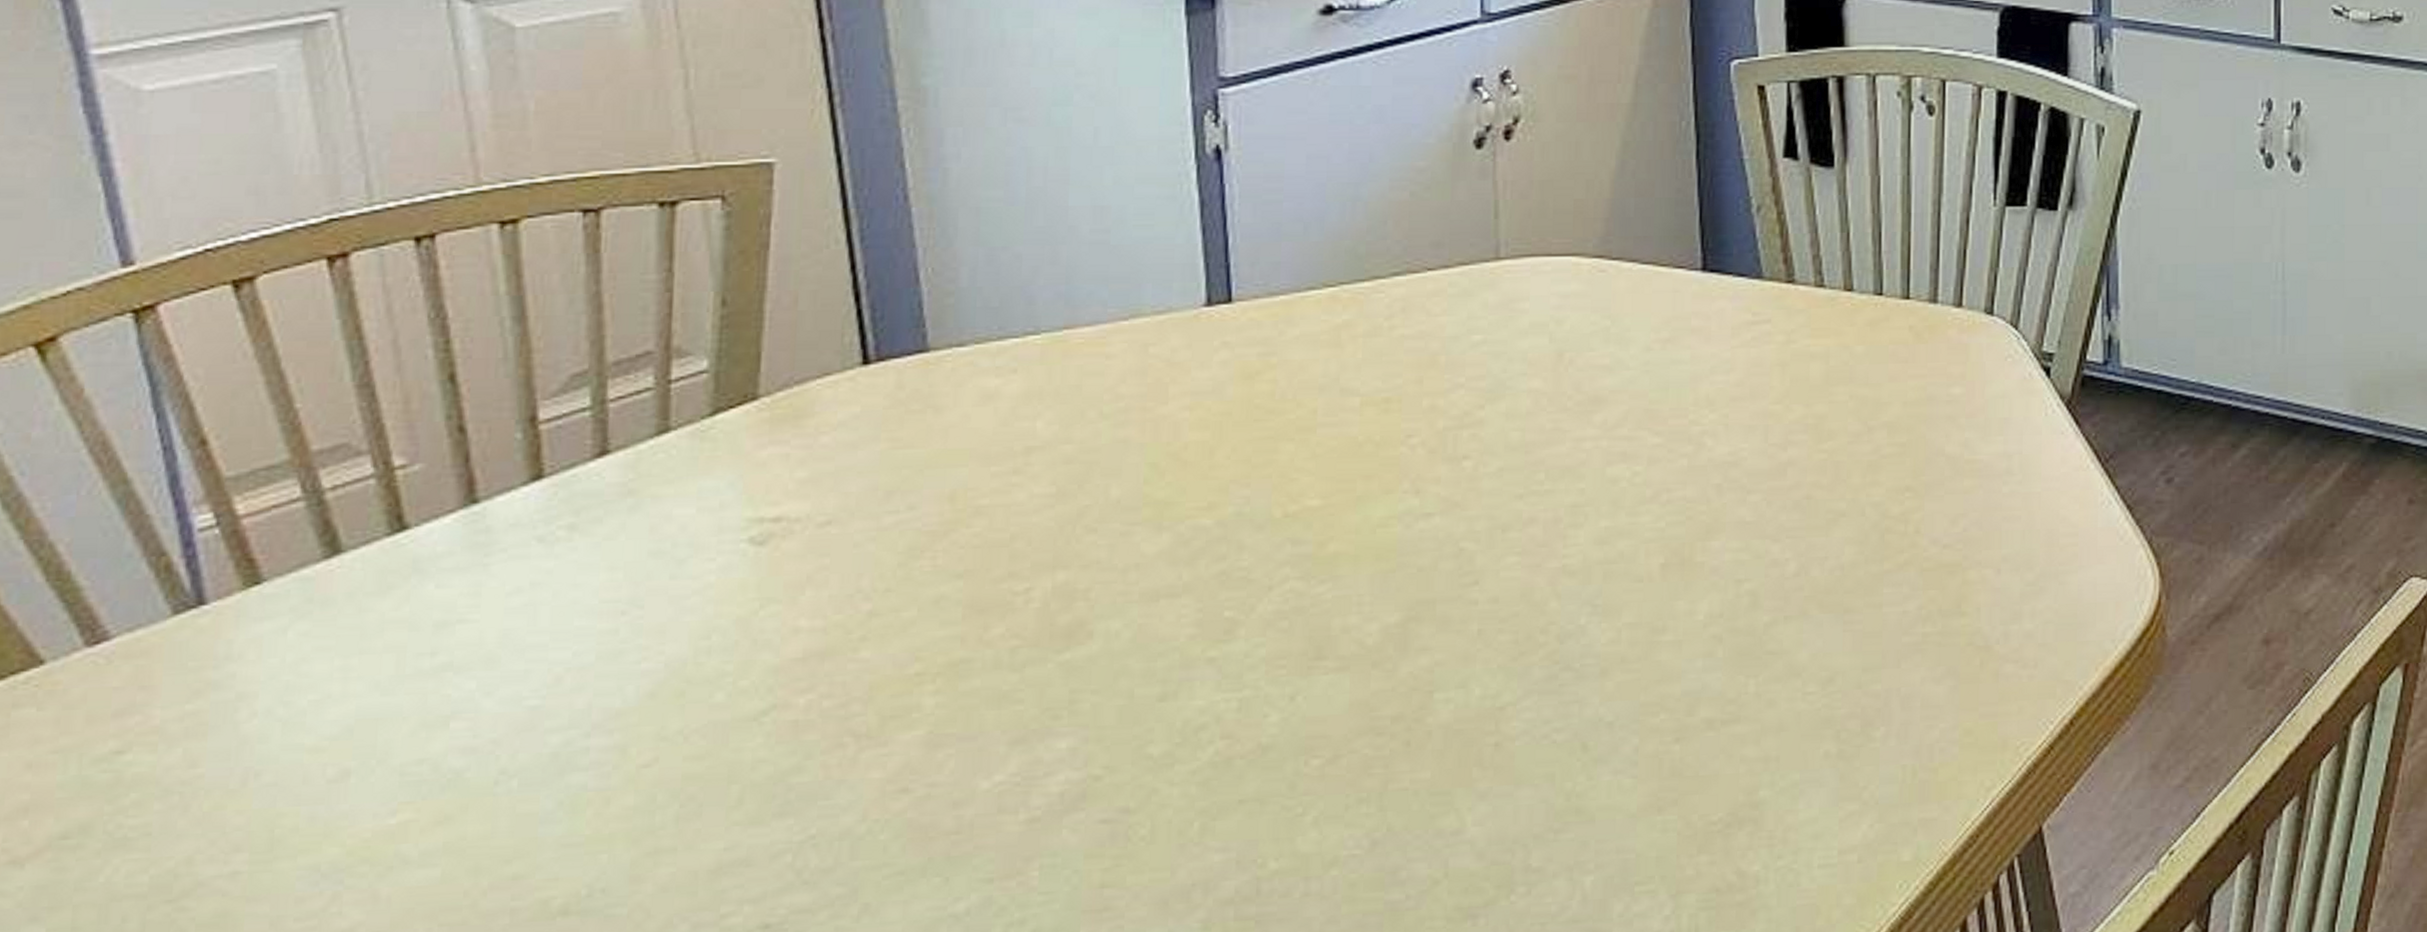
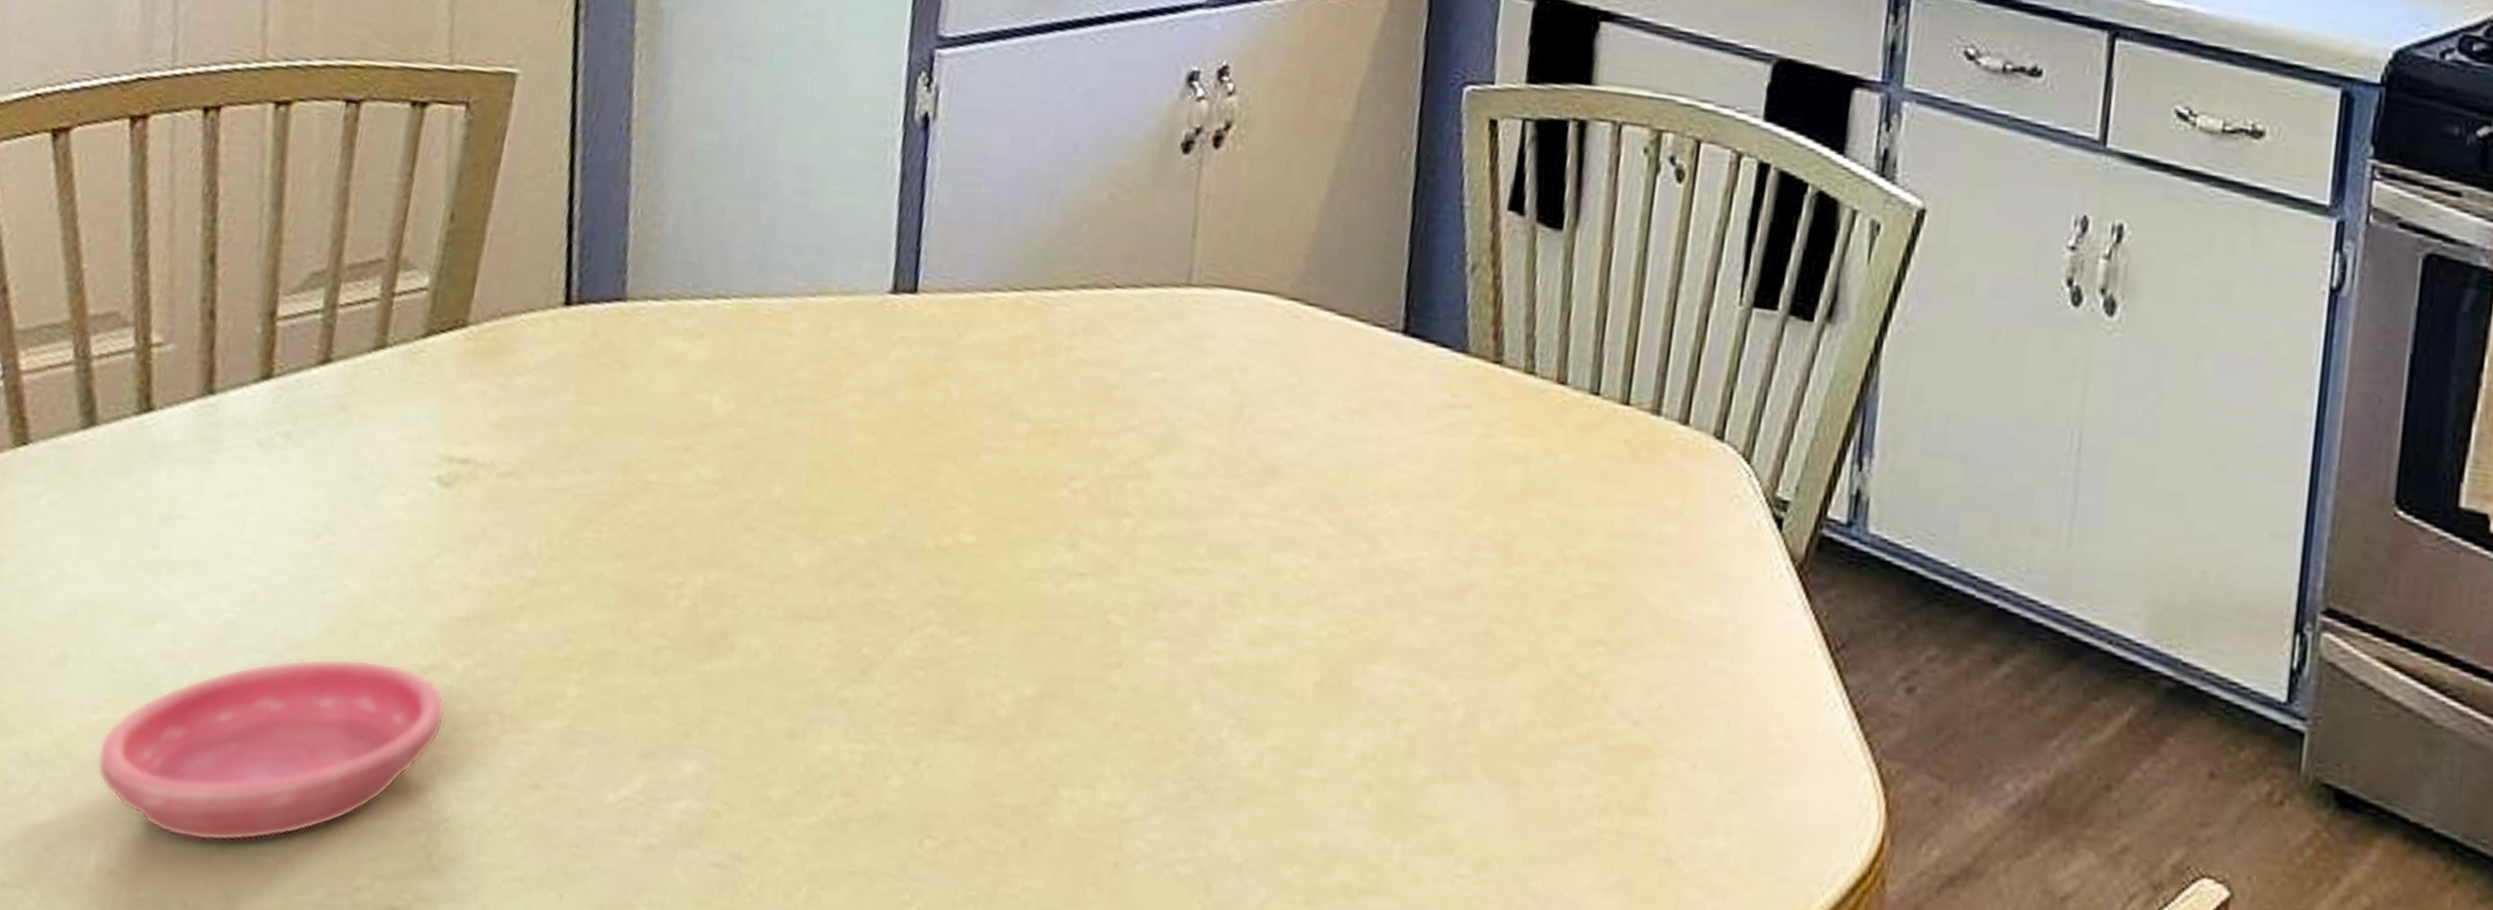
saucer: none [403,712,795,910] -> present [97,658,446,842]

